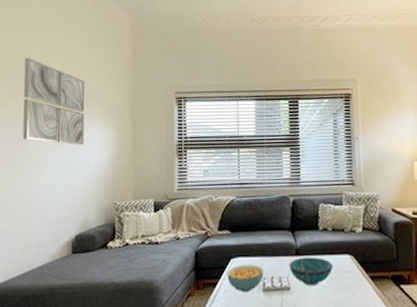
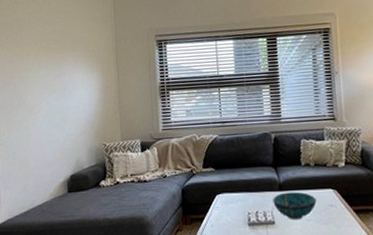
wall art: present [22,57,85,146] -> none [14,8,73,91]
cereal bowl: present [227,264,264,292] -> none [213,200,249,226]

